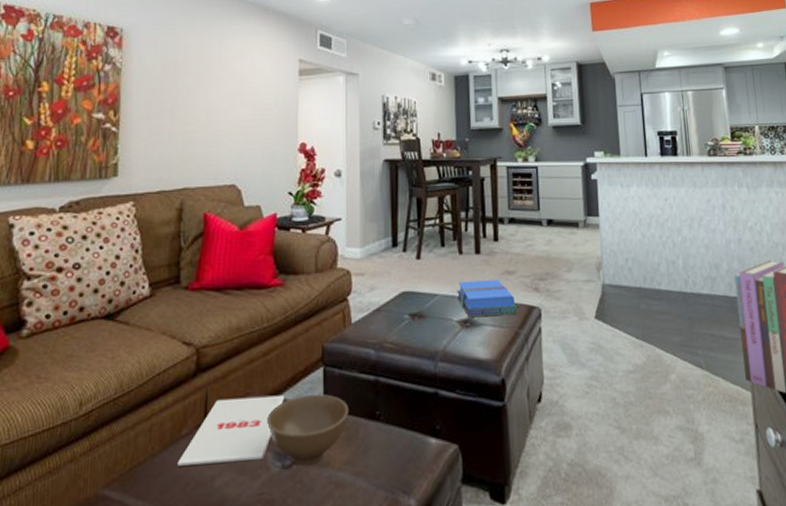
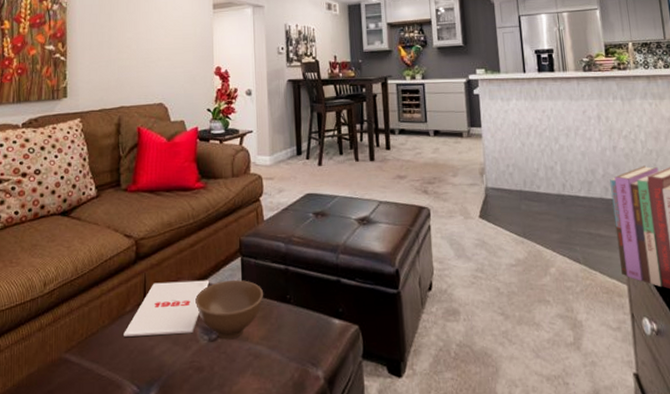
books: present [457,280,518,318] -> none [354,183,409,217]

